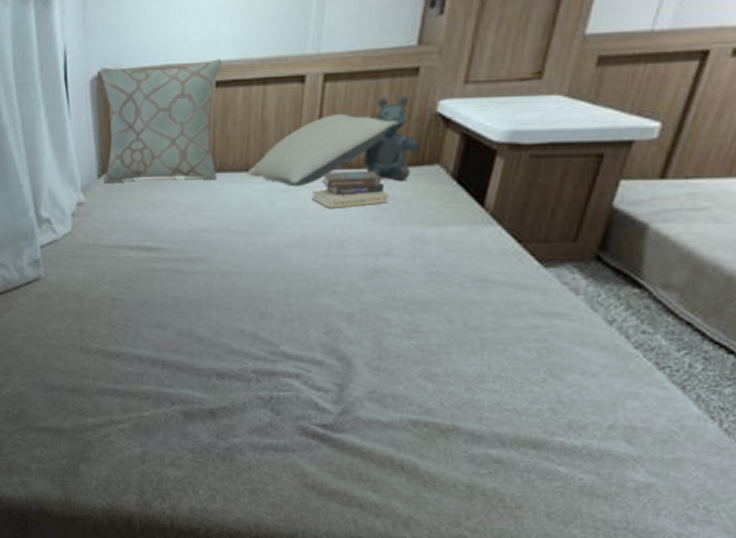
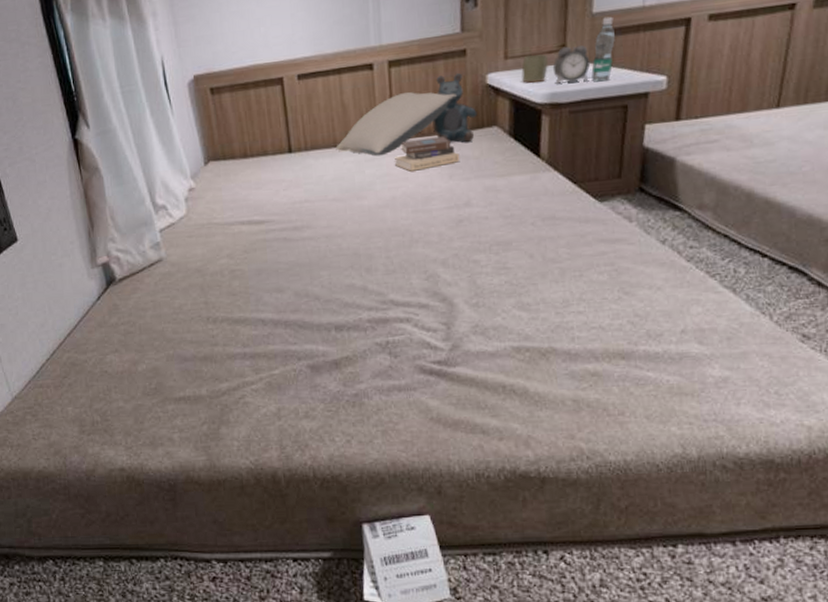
pillow: present [99,59,222,183] -> none [195,56,310,170]
mug: none [480,80,517,116] -> present [521,54,548,83]
alarm clock: none [520,73,570,121] -> present [552,44,591,84]
bottle: none [566,40,610,122] -> present [591,16,616,82]

